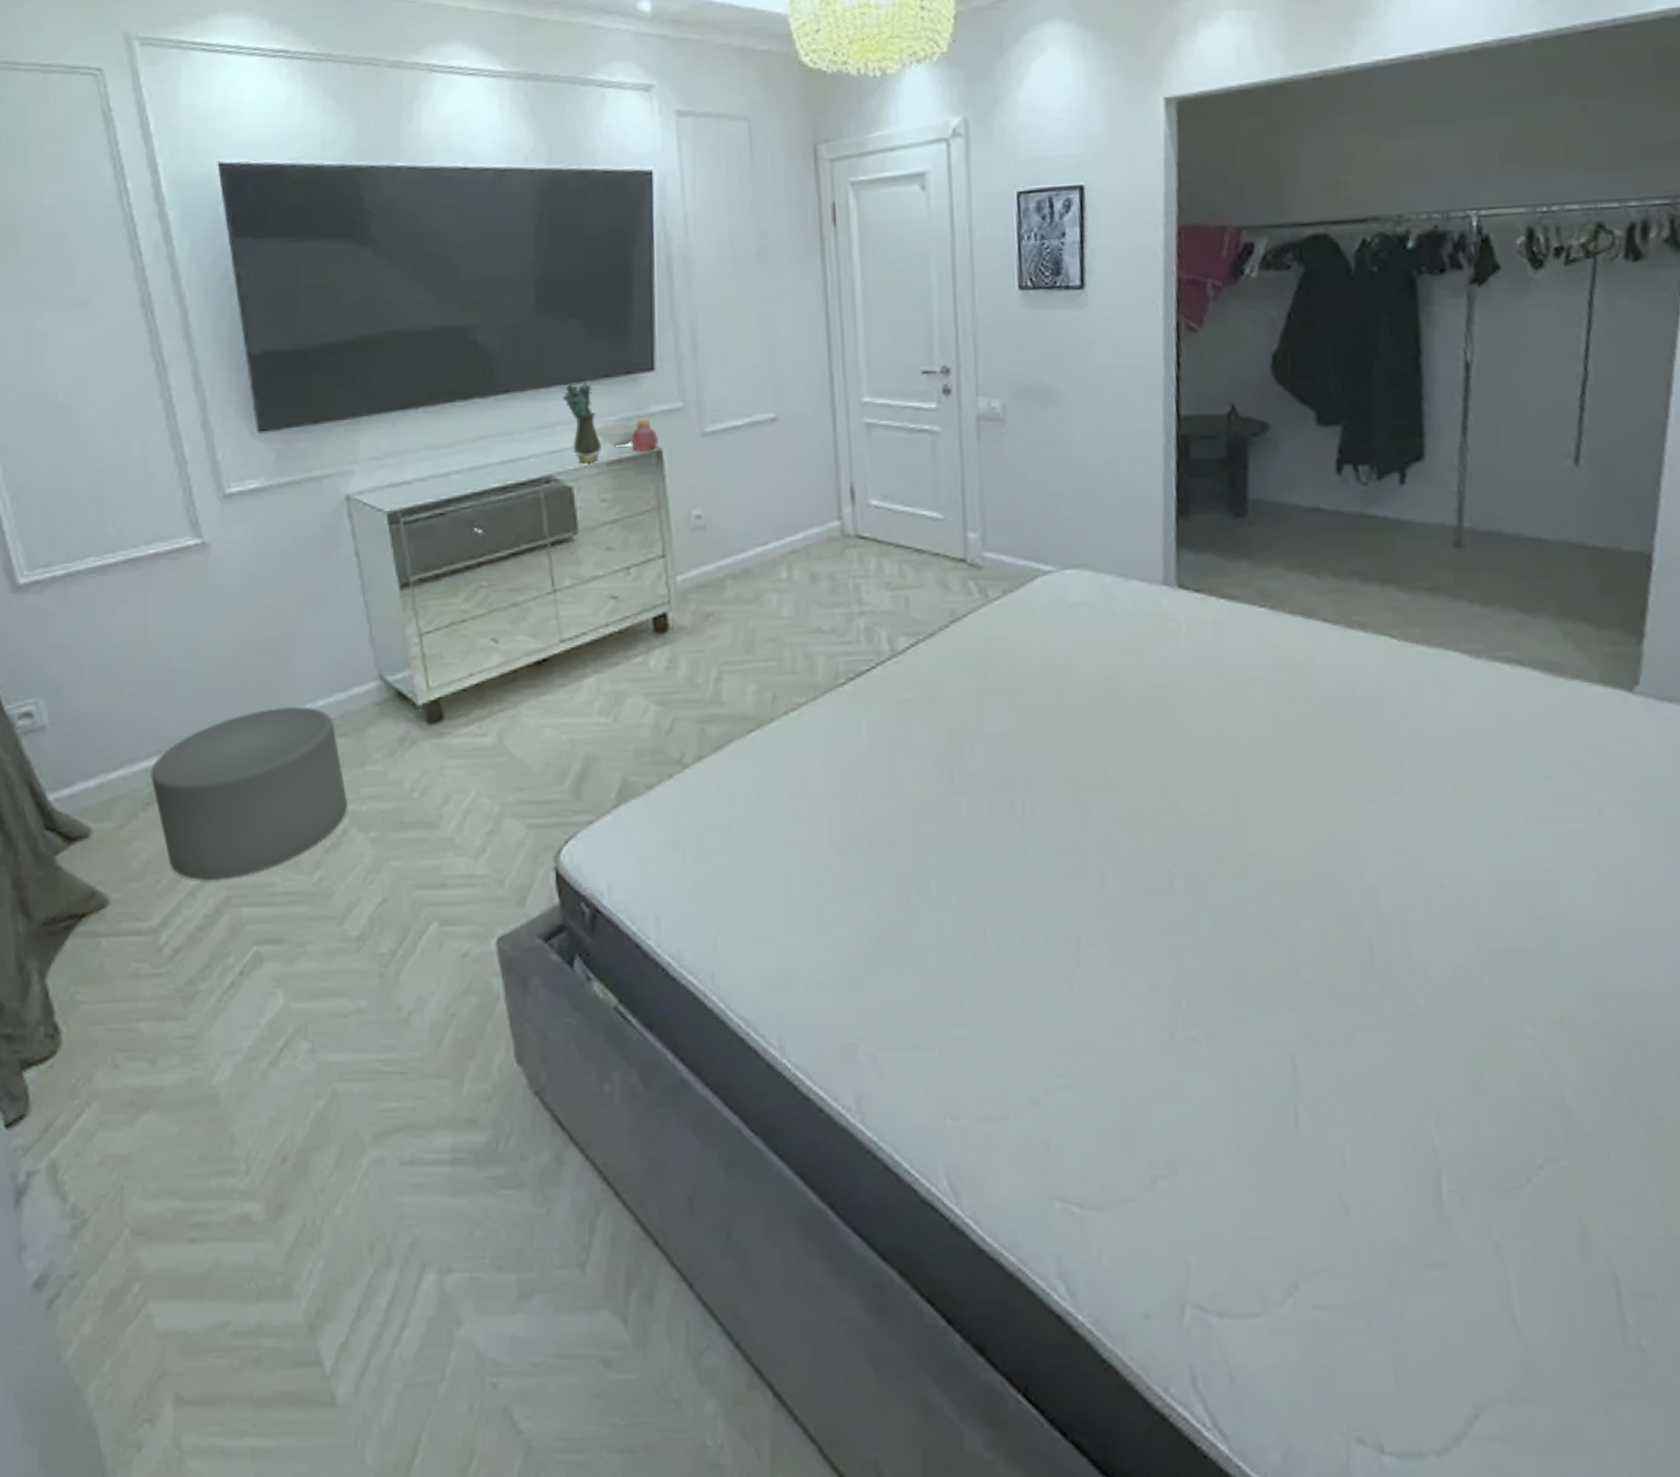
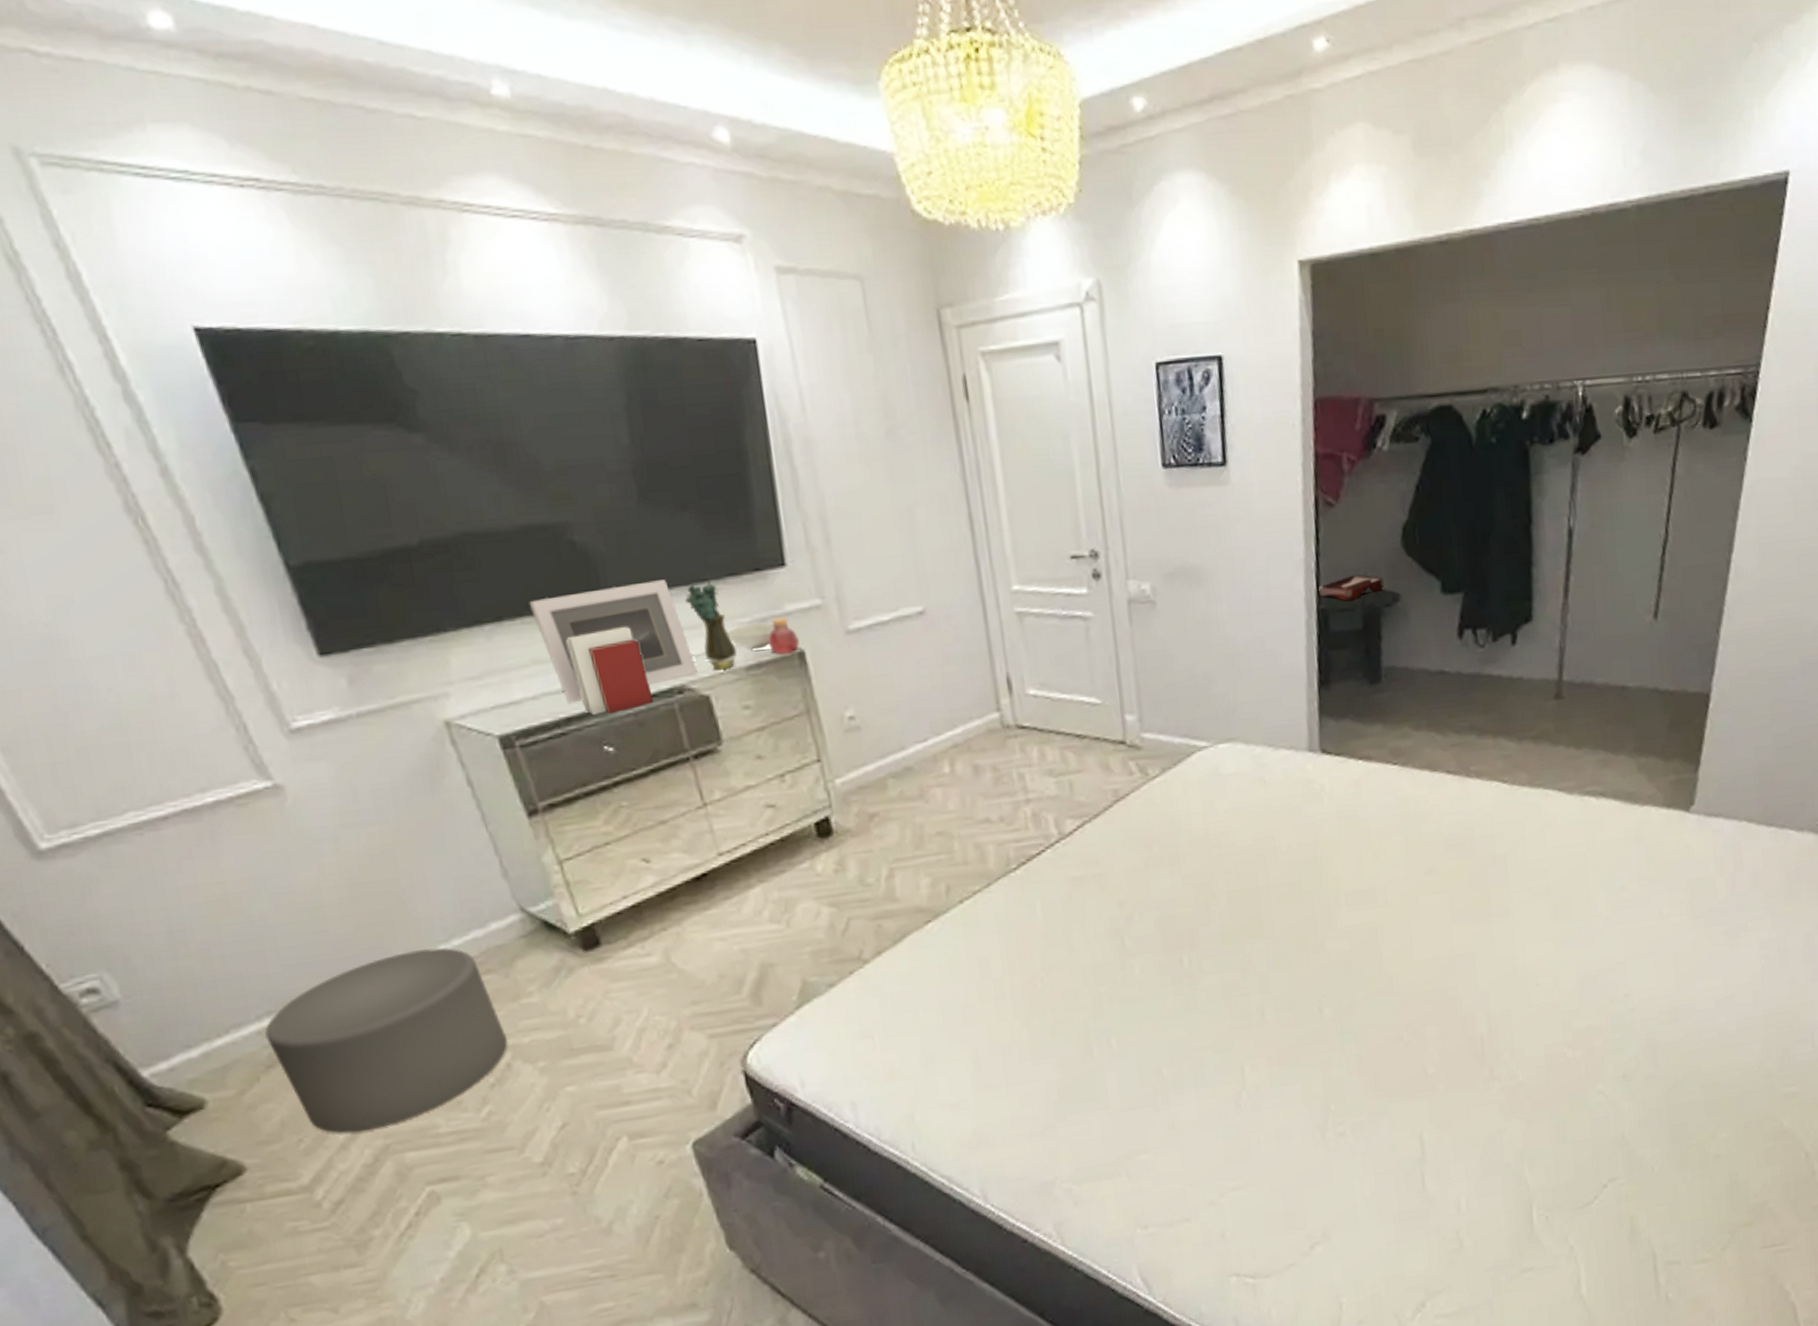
picture frame: none [431,378,565,487] -> present [528,580,698,704]
books: none [456,418,523,498] -> present [565,626,654,715]
decorative tray: none [1178,401,1251,429] -> present [1318,574,1384,602]

